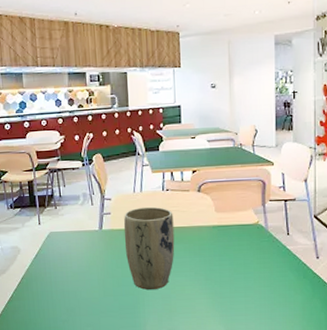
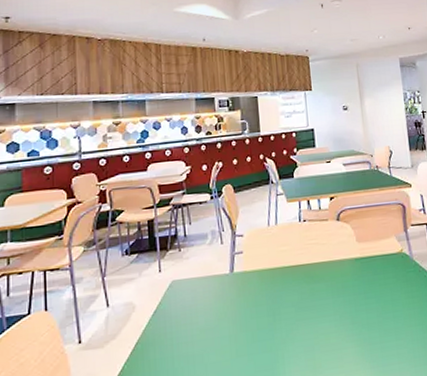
plant pot: present [123,207,175,290] -> none [258,241,316,343]

